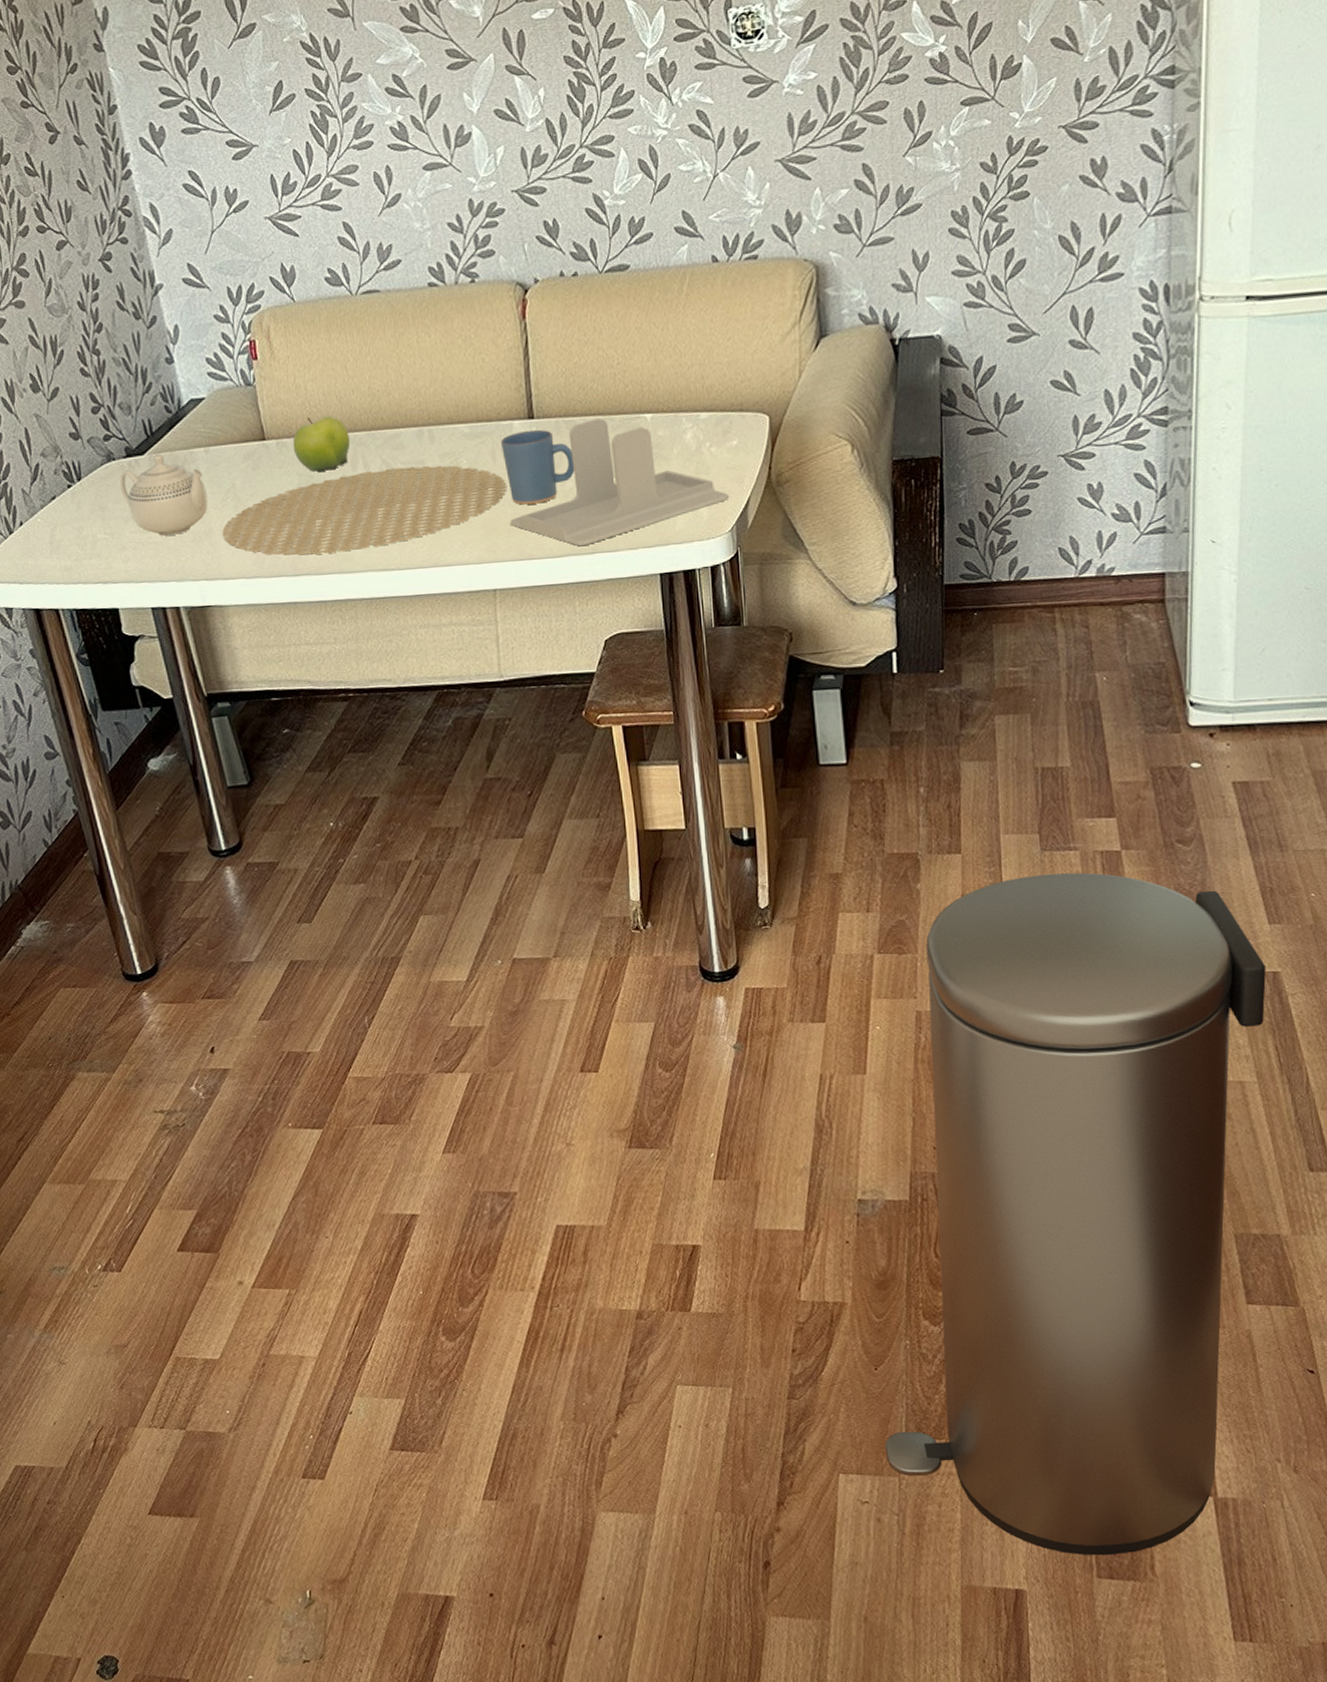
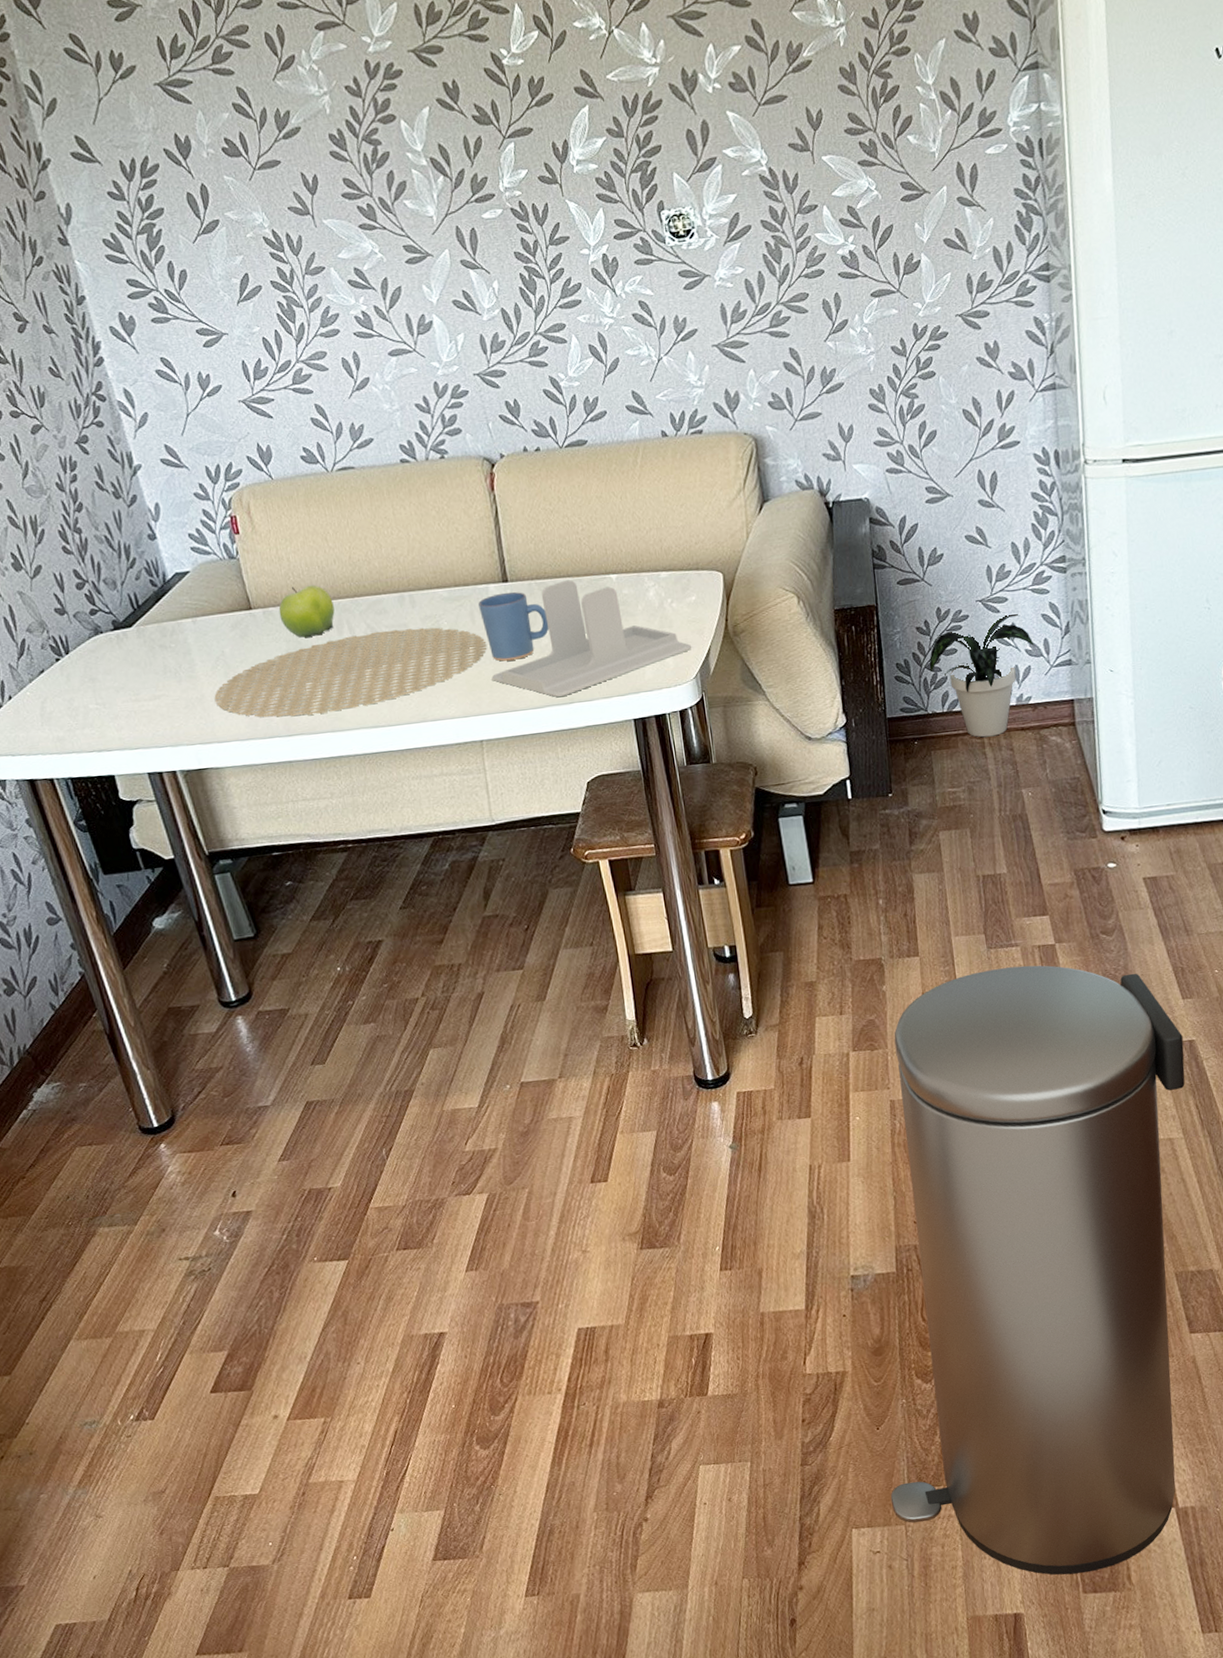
teapot: present [119,454,208,536] -> none [108,625,199,704]
potted plant: none [997,472,1125,612] -> present [929,614,1036,738]

